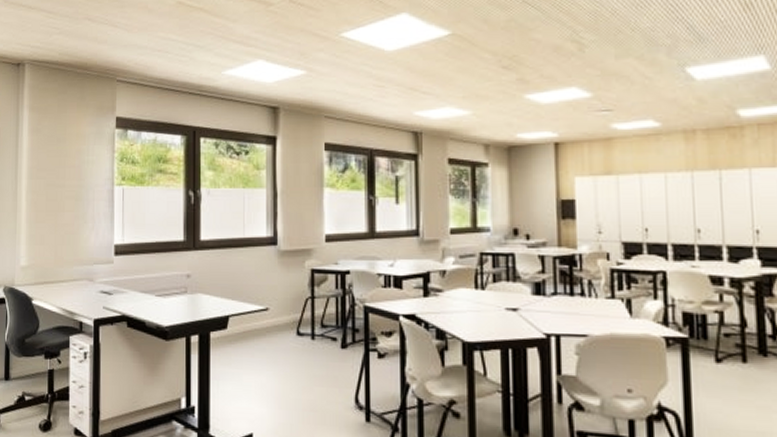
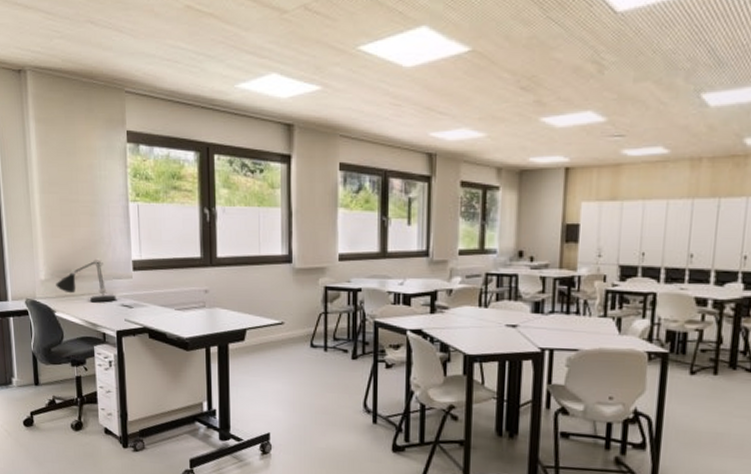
desk lamp: none [36,243,97,290] -> present [56,258,117,303]

